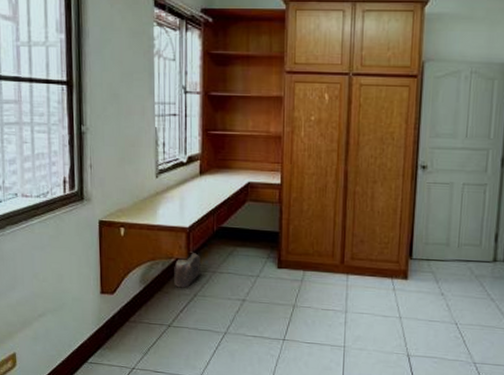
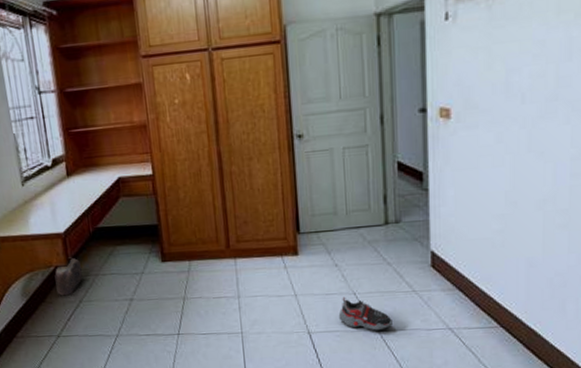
shoe: none [438,325,489,364] -> present [338,296,393,332]

